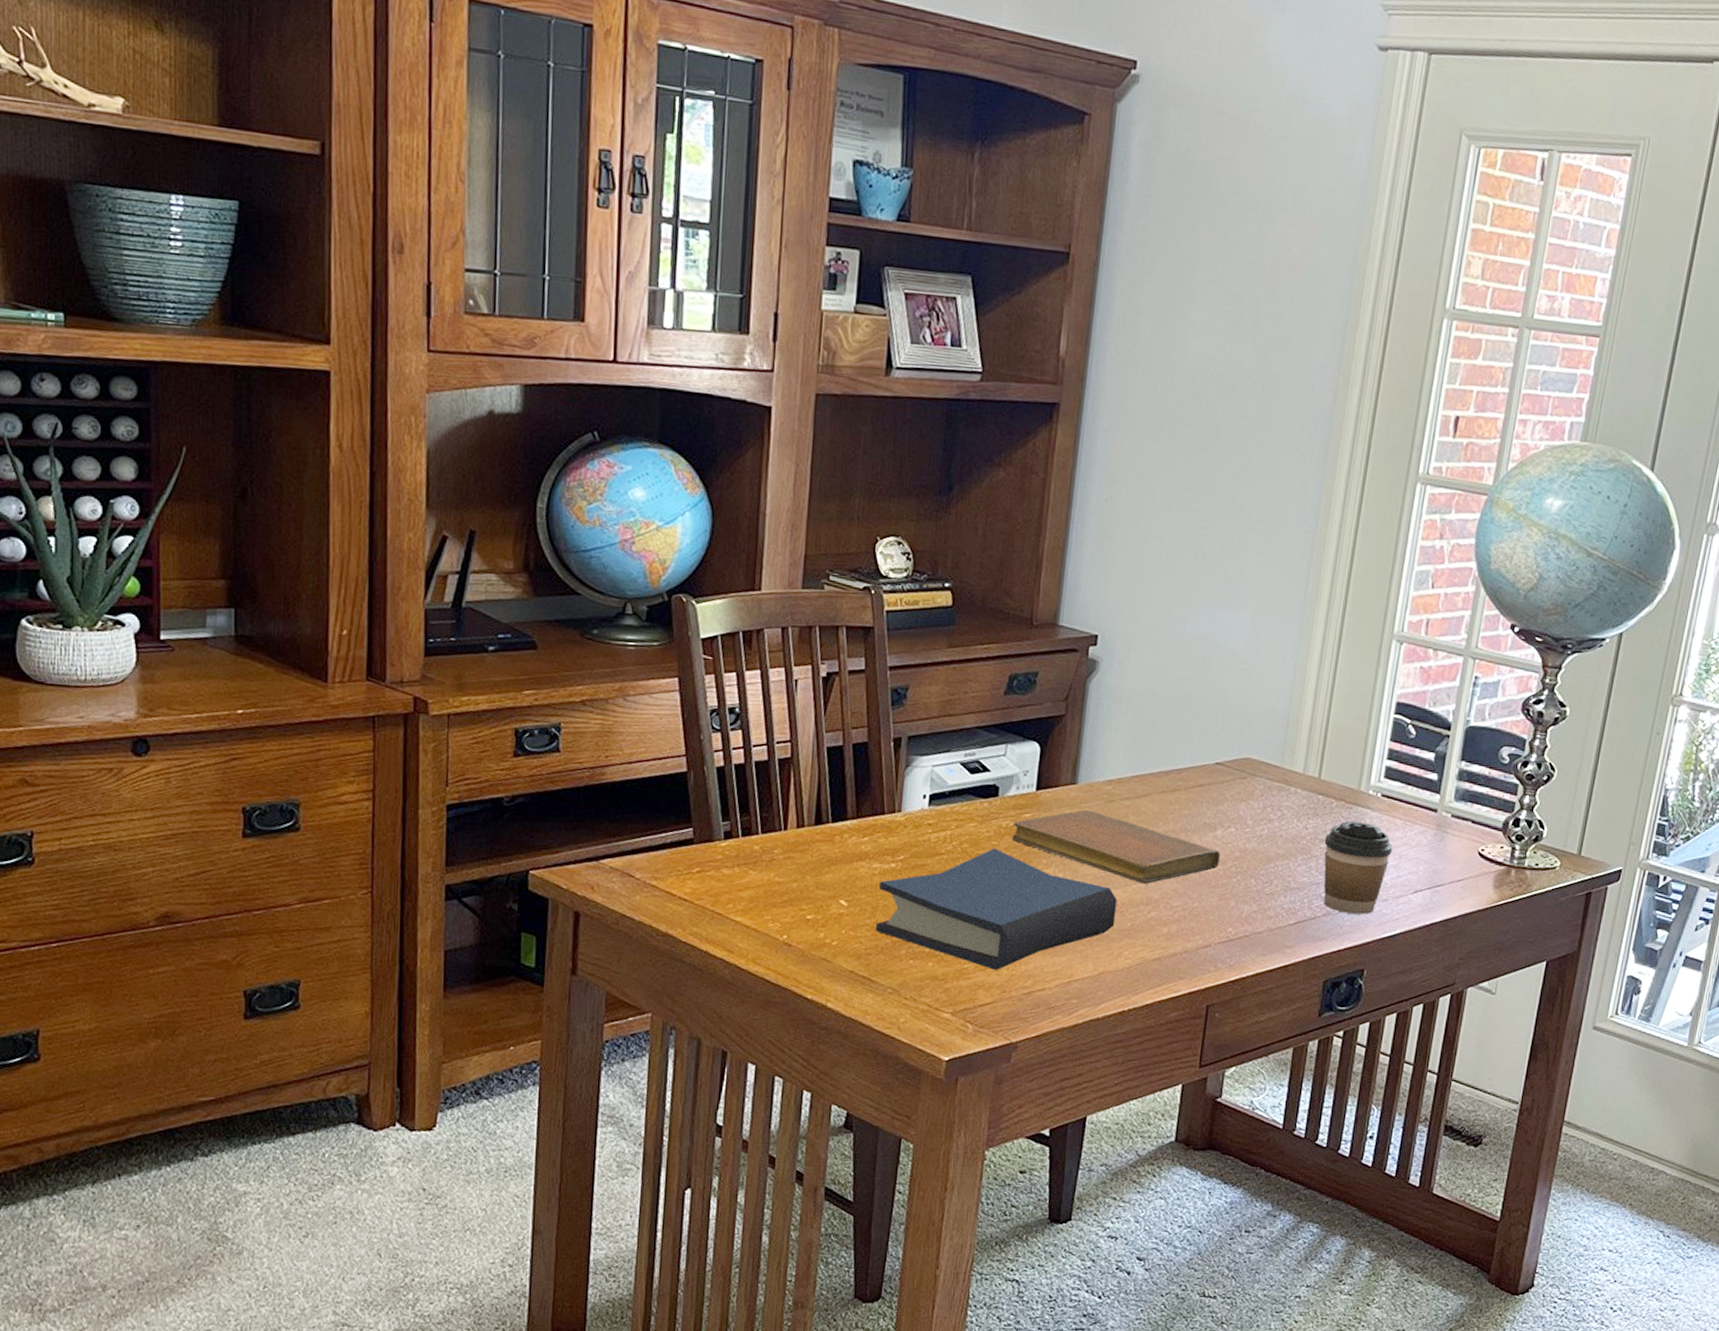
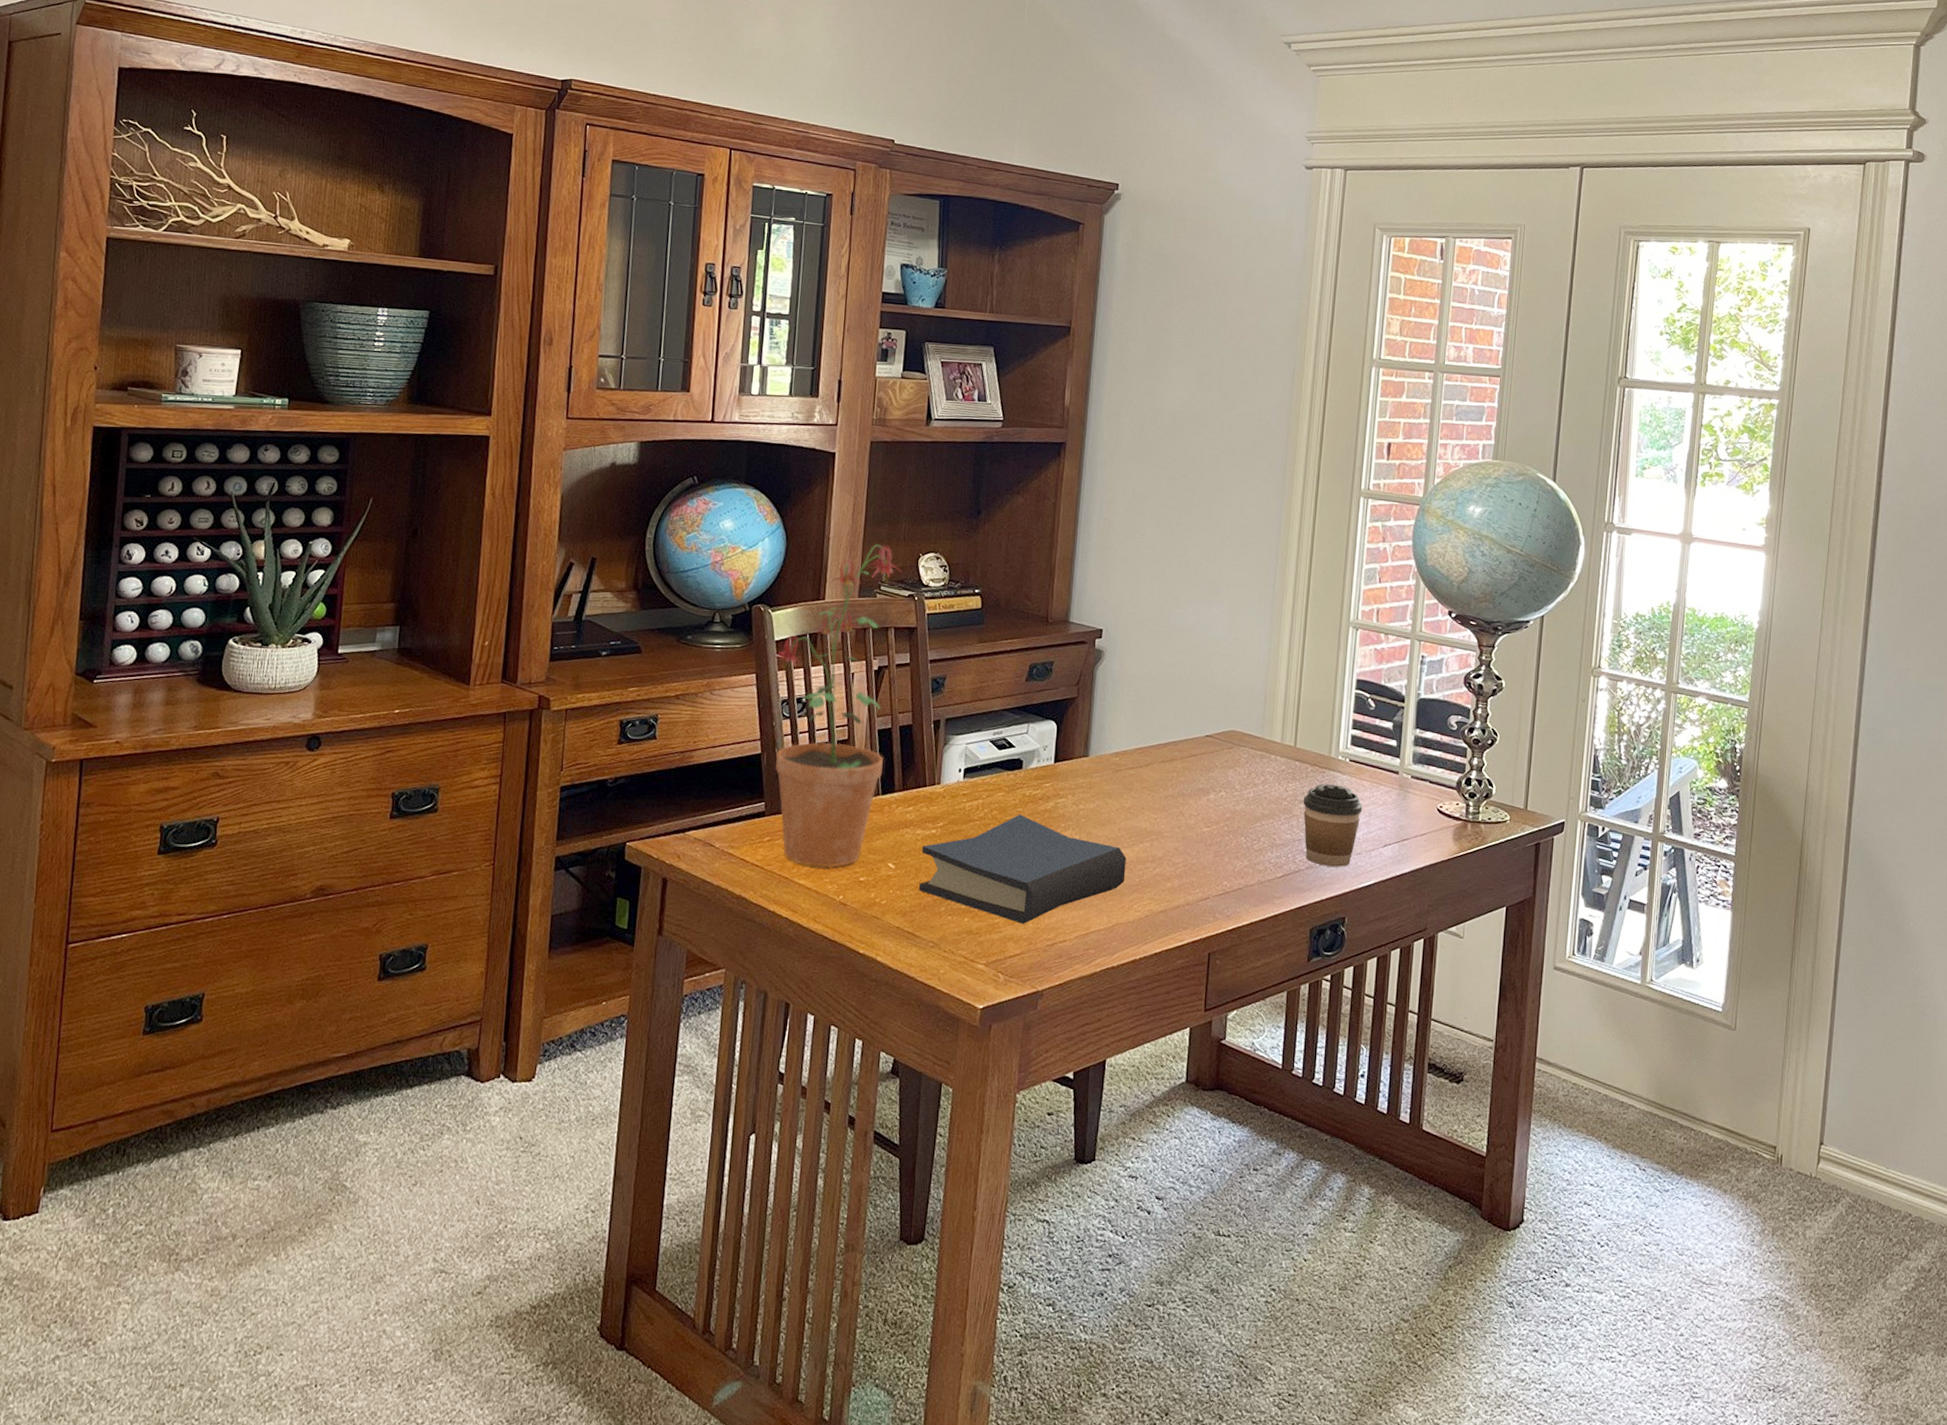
potted plant: none [699,522,856,903] -> present [773,543,902,867]
notebook: present [1012,809,1220,885] -> none [1035,778,1214,844]

